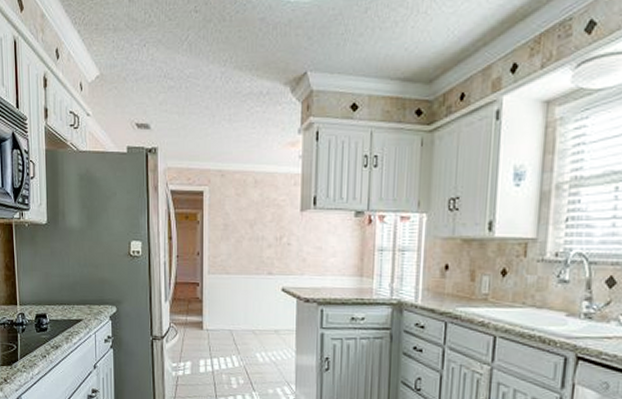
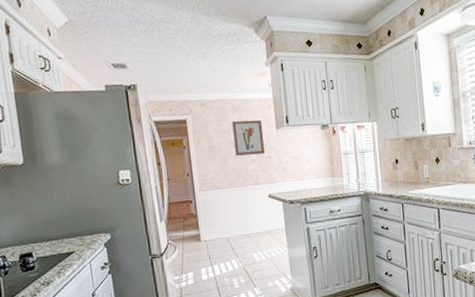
wall art: none [251,198,286,239] -> present [232,119,266,156]

